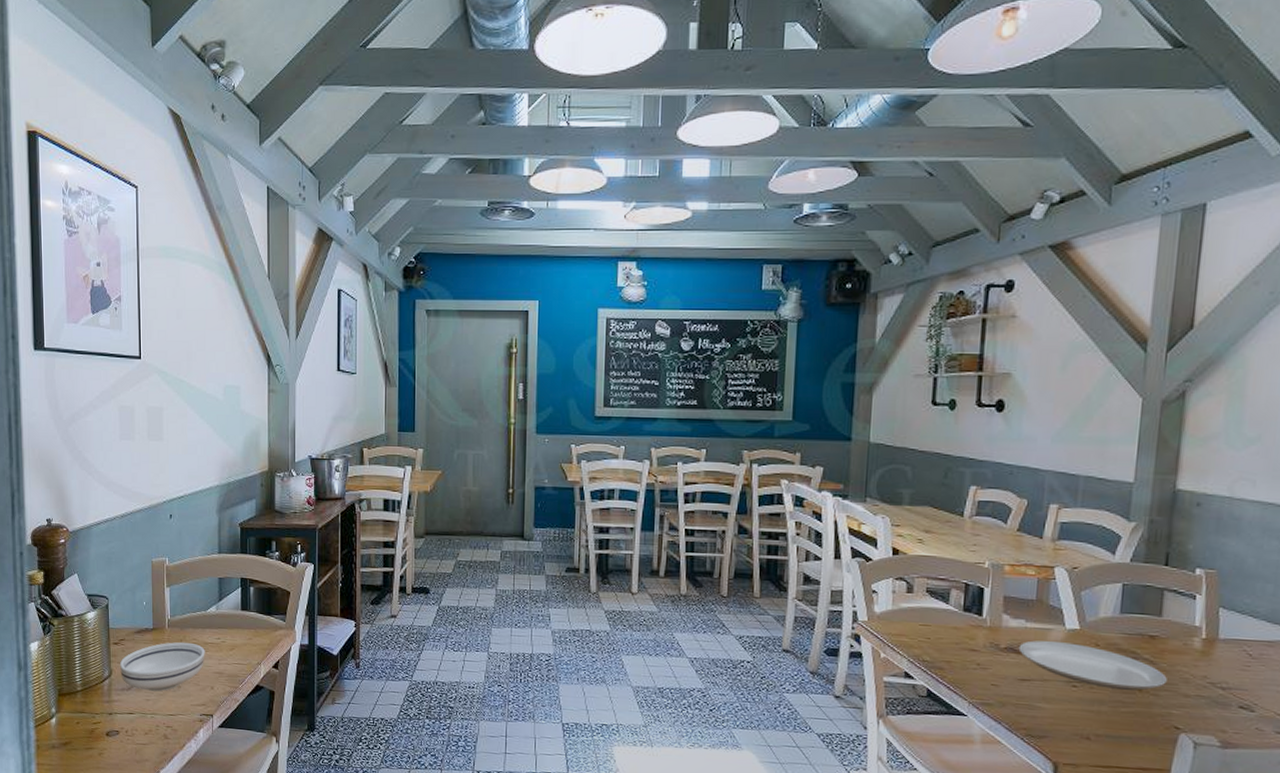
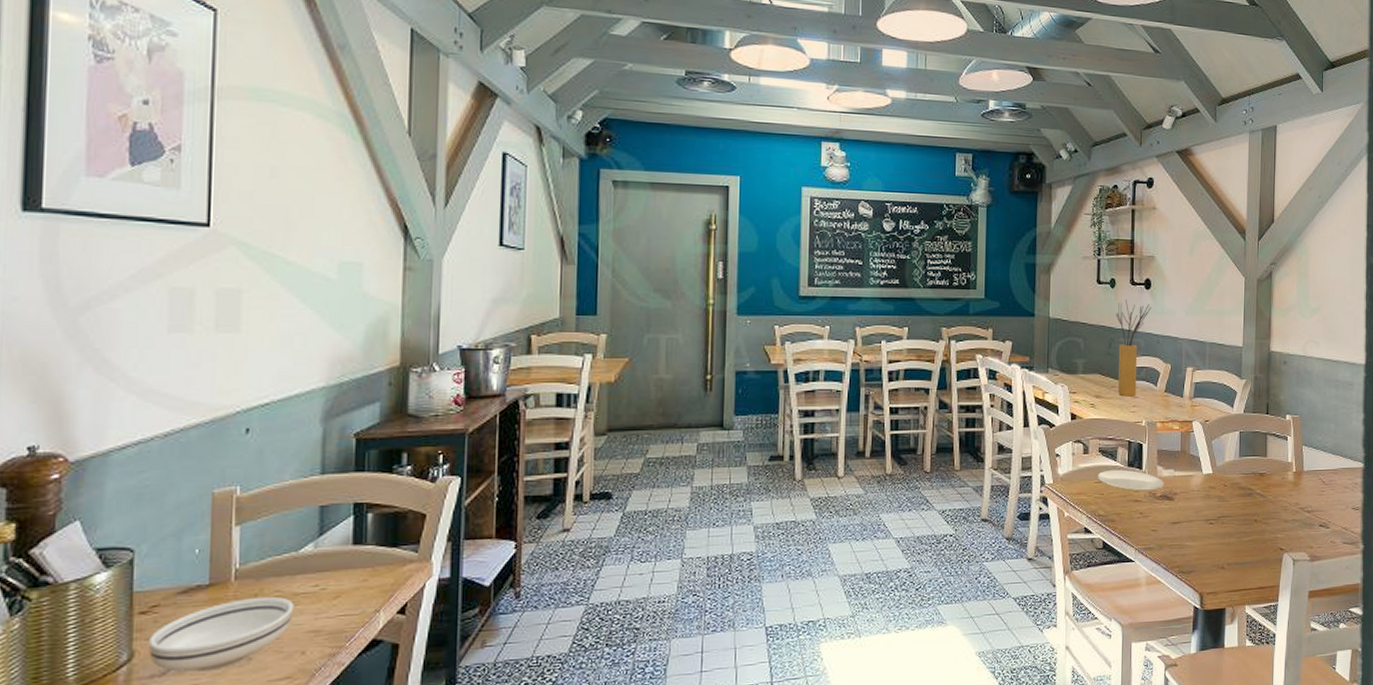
plate: none [924,612,1011,641] -> present [1098,469,1164,491]
vase: none [954,424,1005,534] -> present [1116,300,1152,397]
plate: present [1018,640,1167,691] -> none [1170,486,1273,522]

